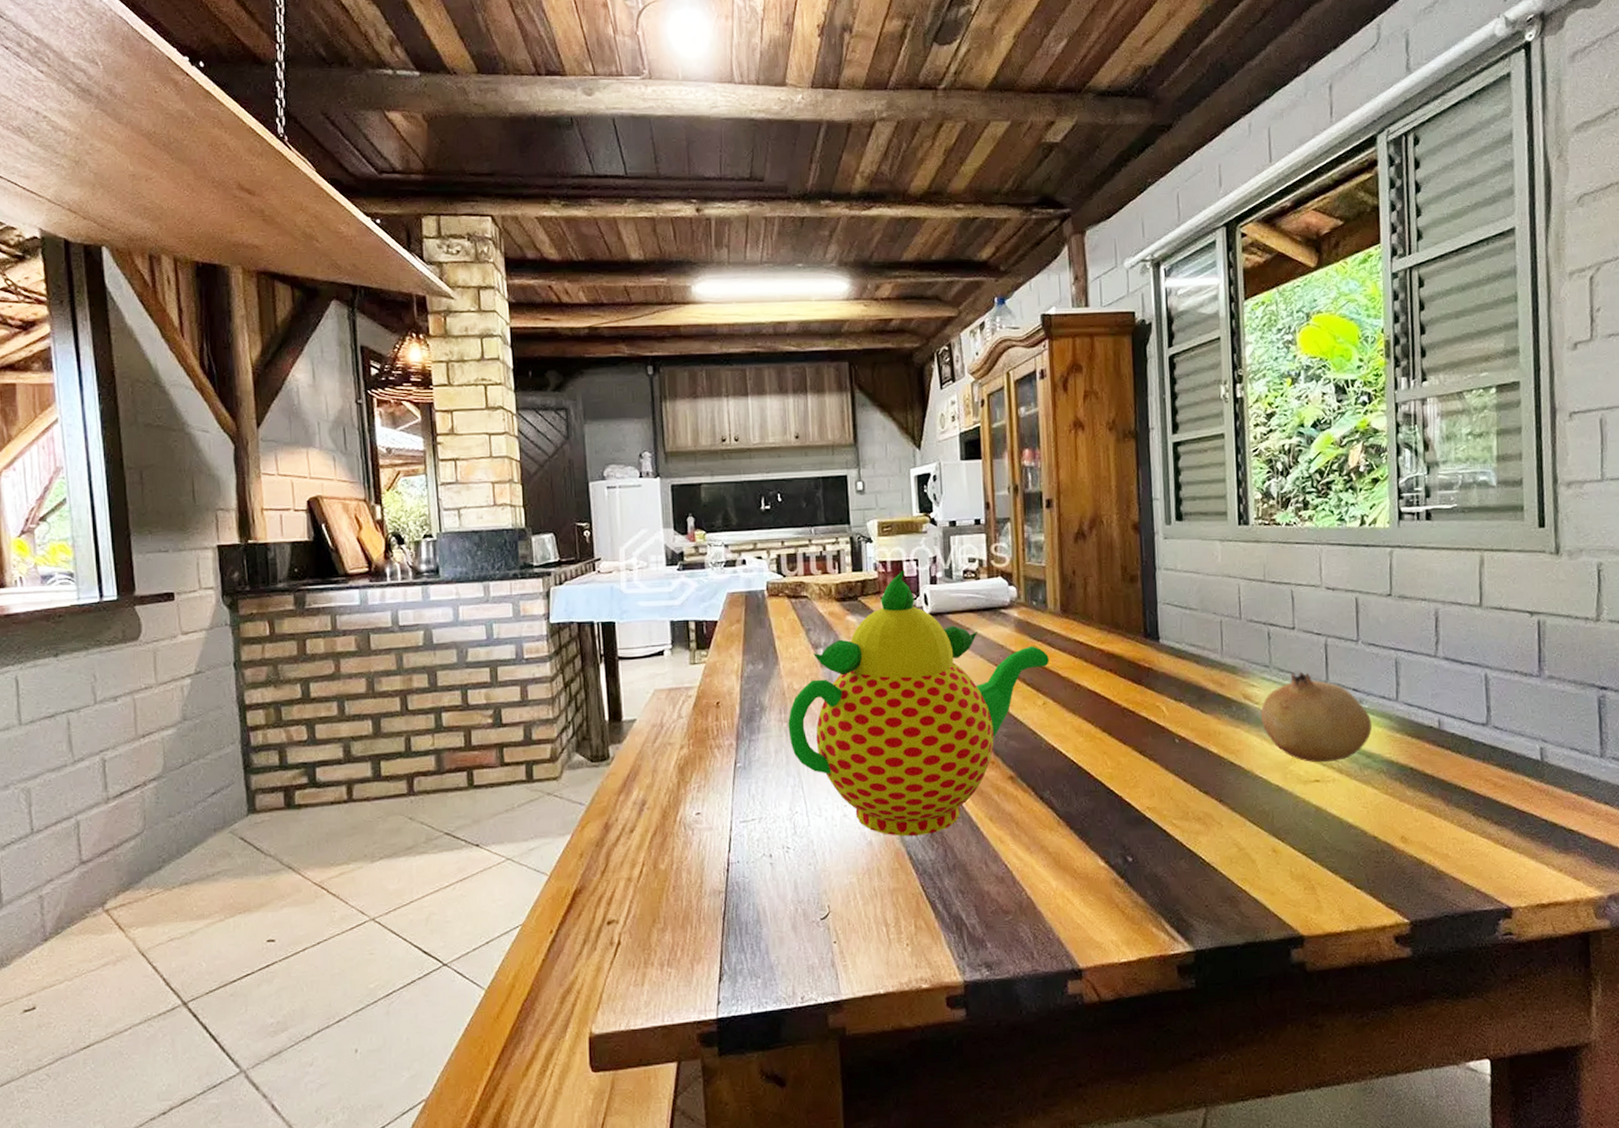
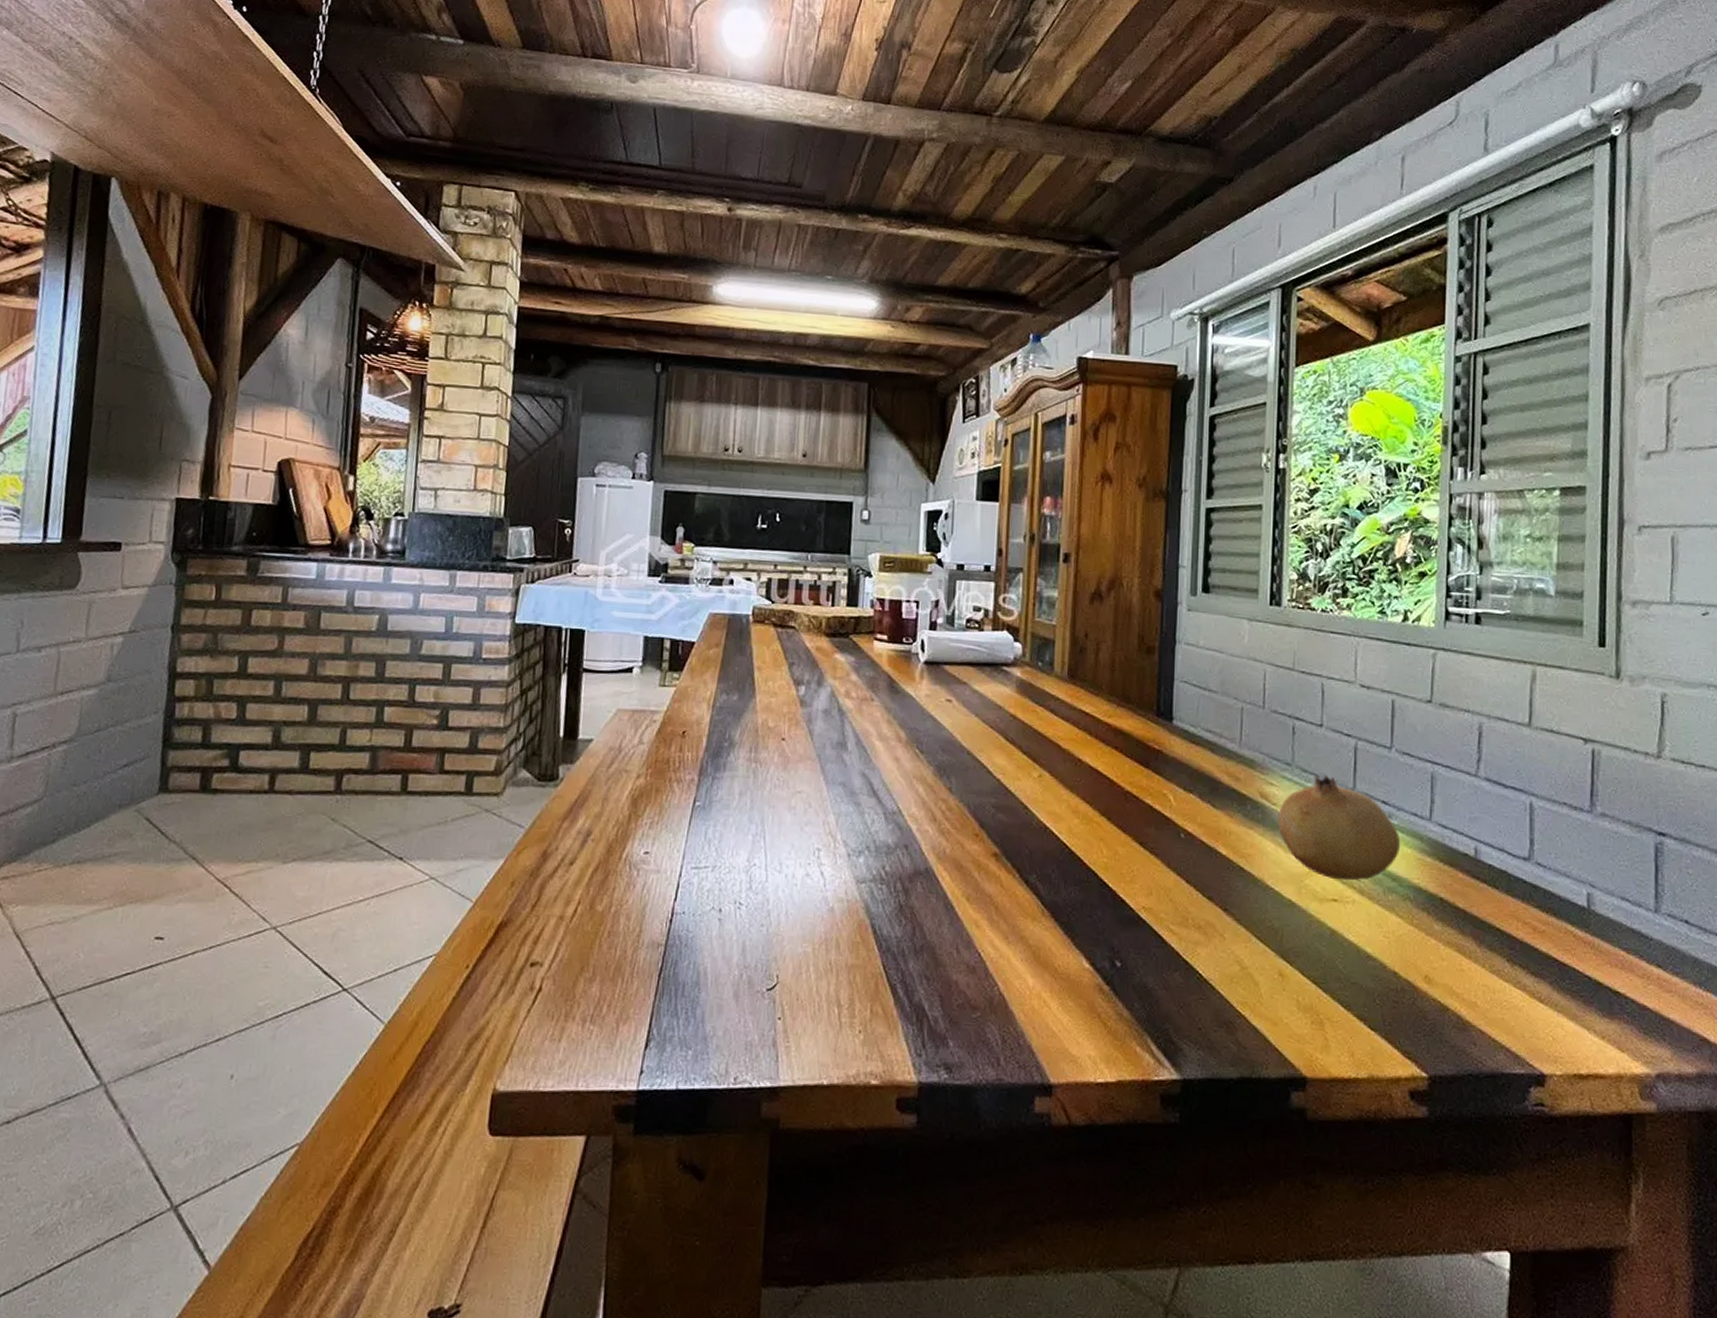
teapot: present [788,570,1049,836] -> none [756,611,1050,908]

